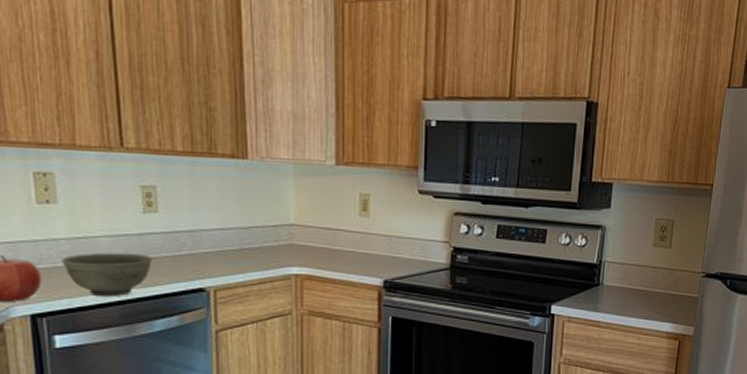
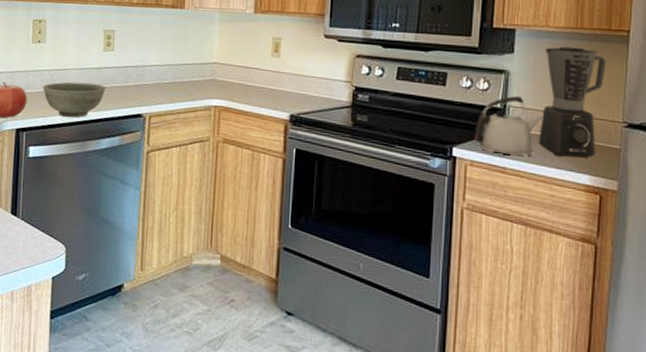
kettle: none [571,251,633,309] -> present [474,95,542,156]
blender: none [629,200,692,309] -> present [538,46,606,160]

